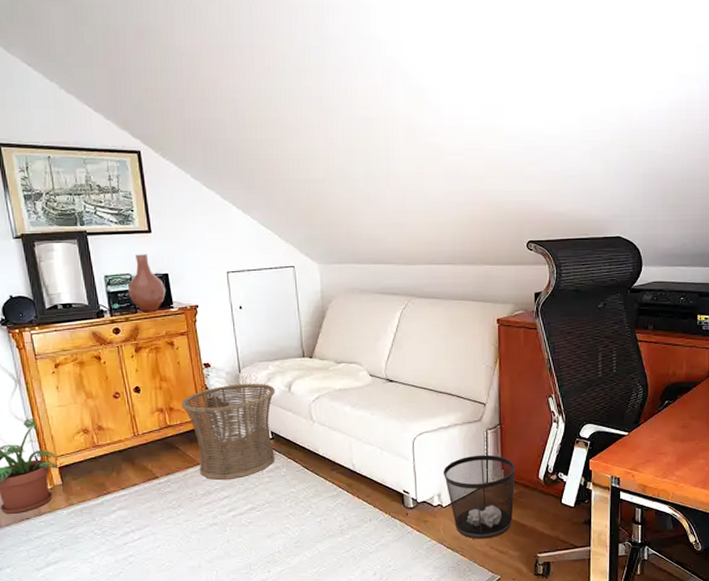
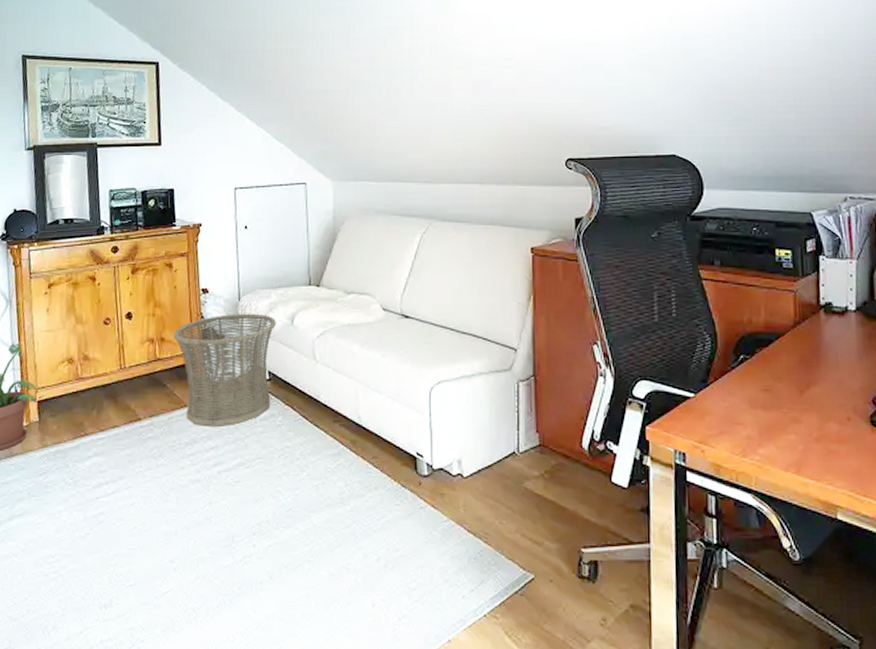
vase: present [127,254,166,313] -> none [130,168,170,231]
waste bin: present [442,454,515,539] -> none [464,413,553,523]

